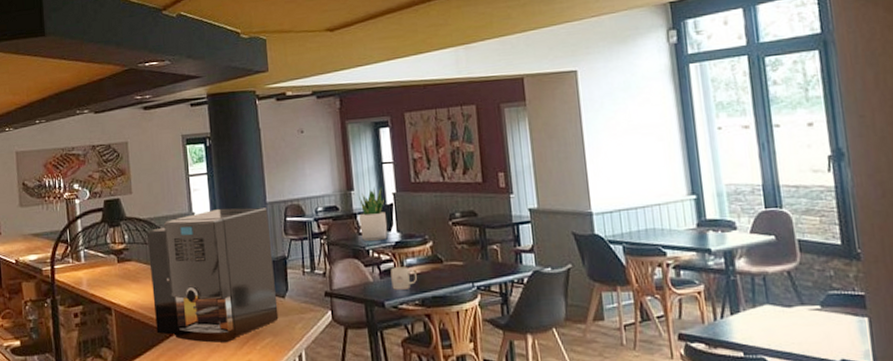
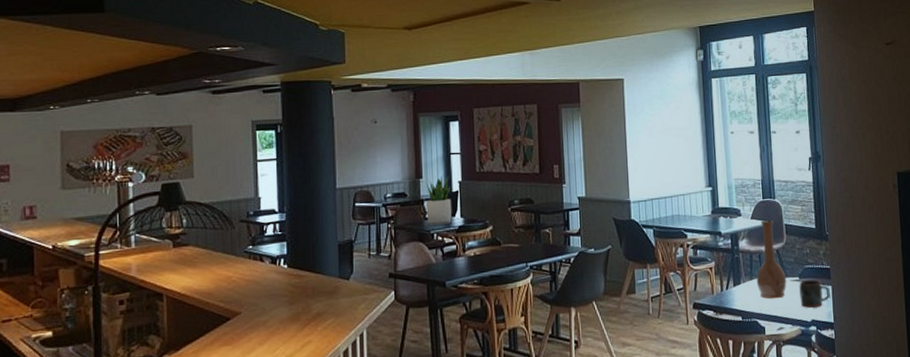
coffee machine: present [147,207,279,343] -> none [208,193,342,326]
mug: present [390,267,418,290] -> none [453,249,478,271]
vase: none [760,234,804,331] -> present [756,220,787,299]
mug: none [821,309,867,344] -> present [799,280,831,308]

